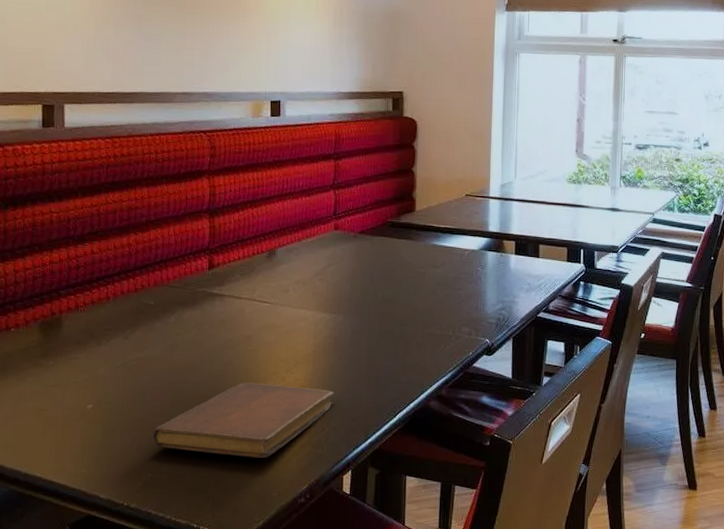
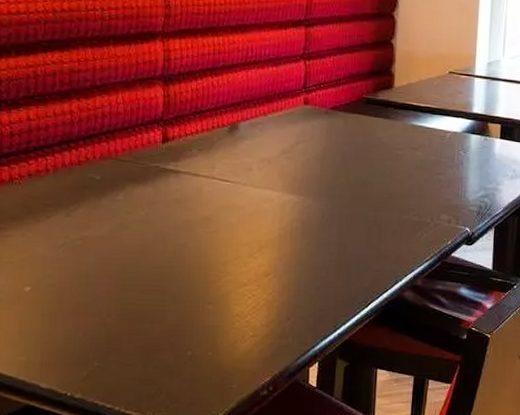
notebook: present [152,382,335,458] -> none [98,267,302,348]

